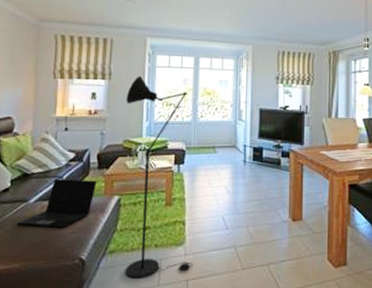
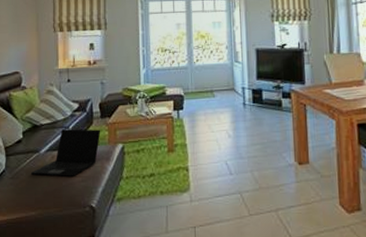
floor lamp: present [125,76,193,280] -> none [122,23,199,227]

